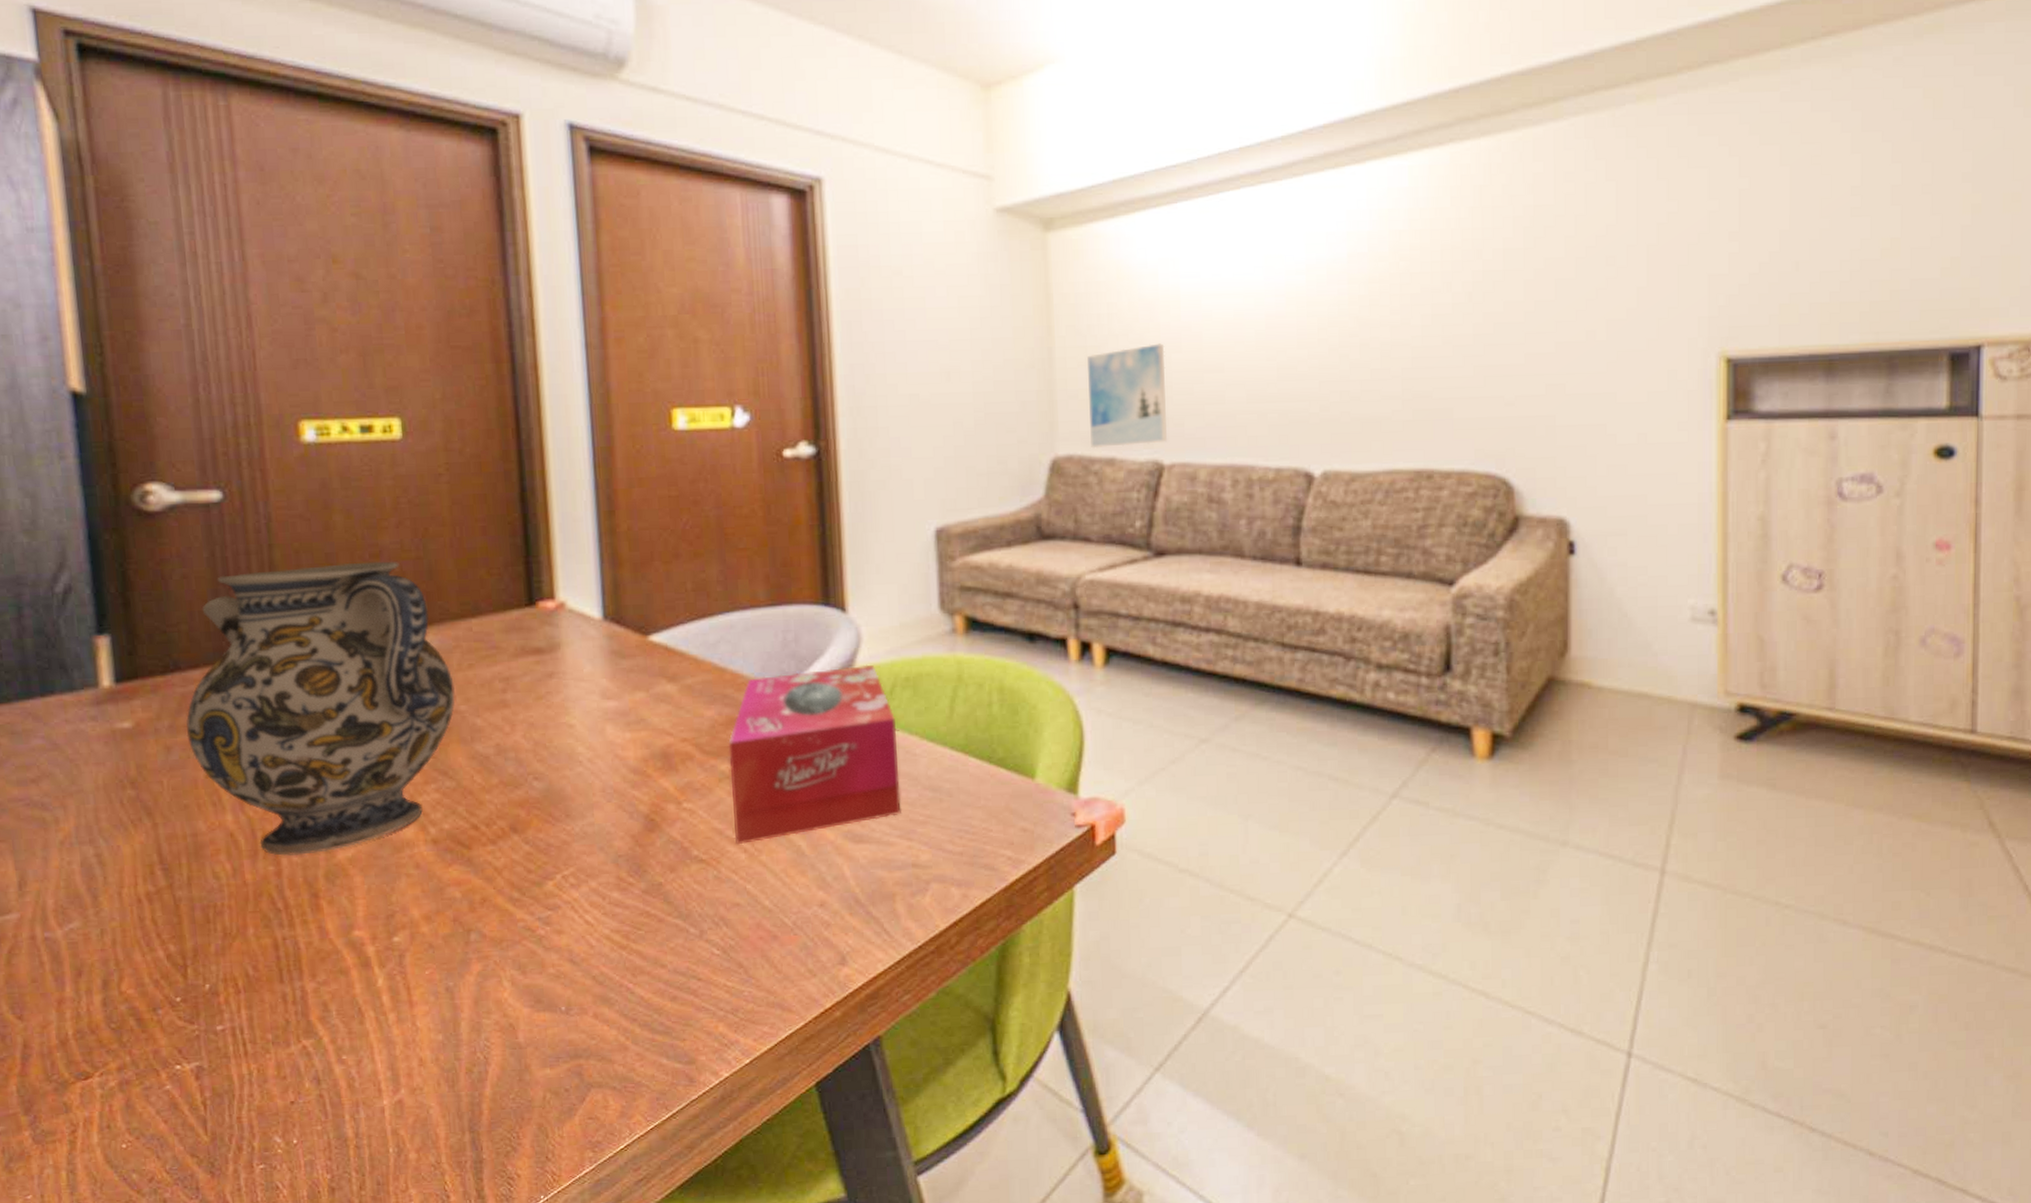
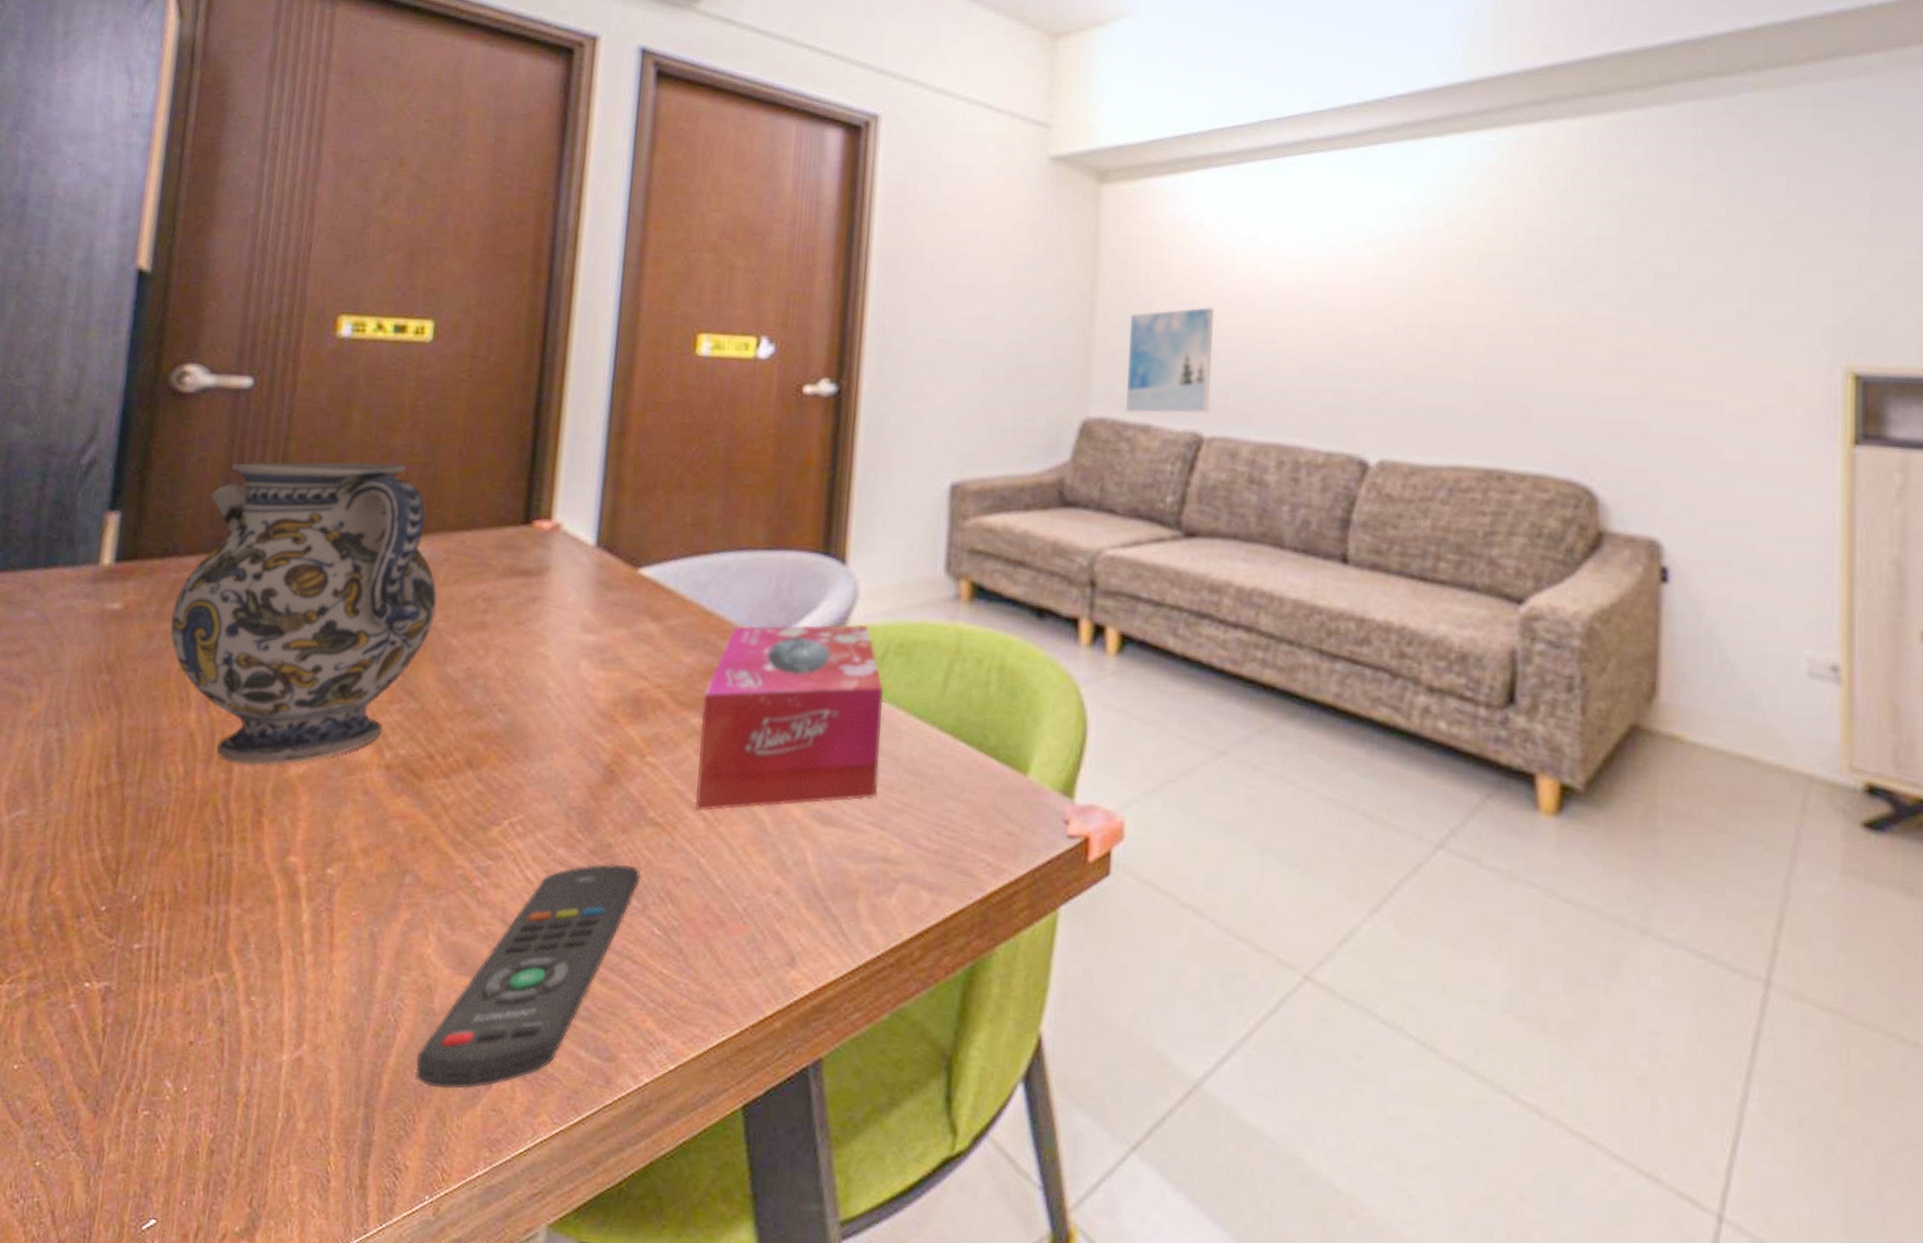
remote control: none [511,899,693,1107] -> present [416,864,640,1089]

